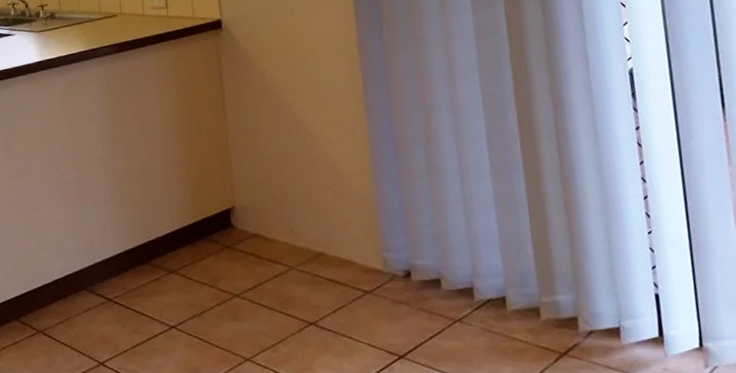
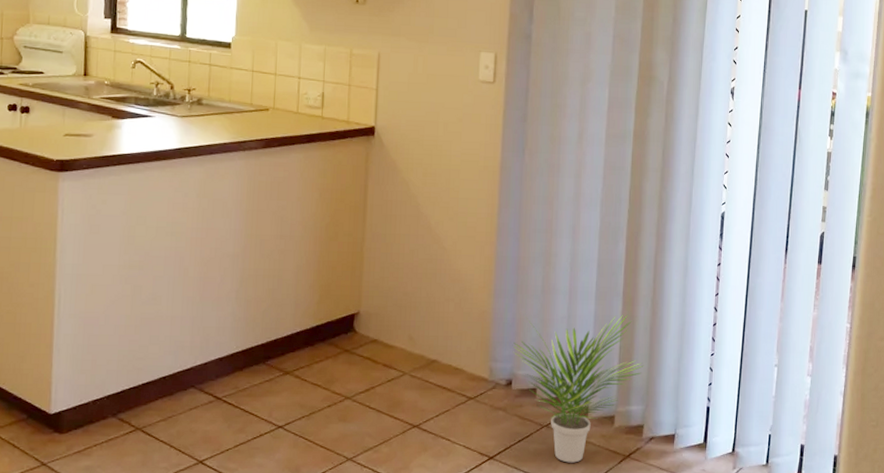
potted plant: none [405,192,565,362] -> present [513,314,644,463]

